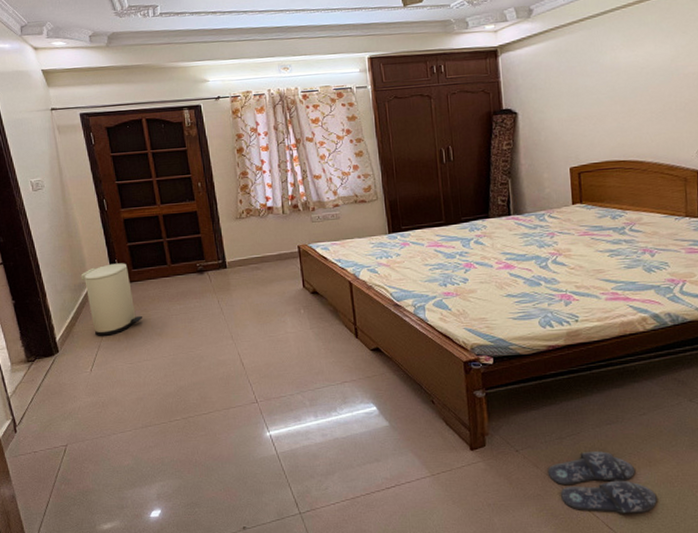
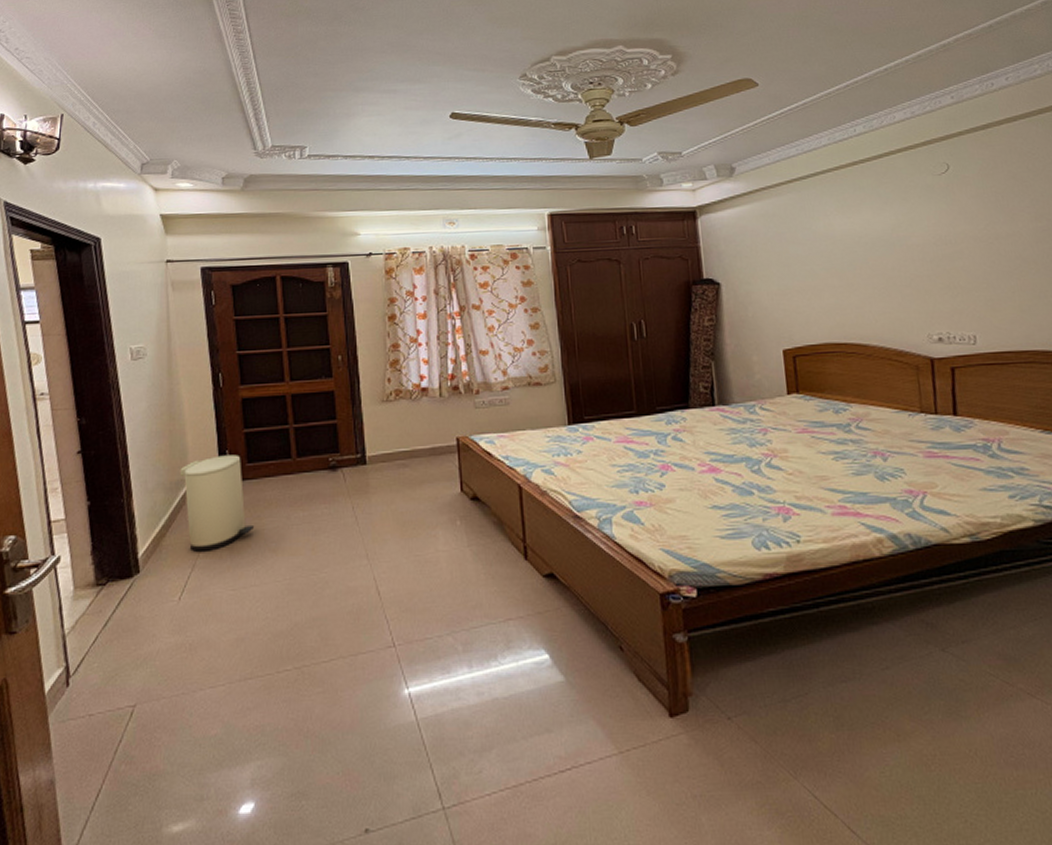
slippers: present [547,451,657,514] -> none [768,720,911,811]

